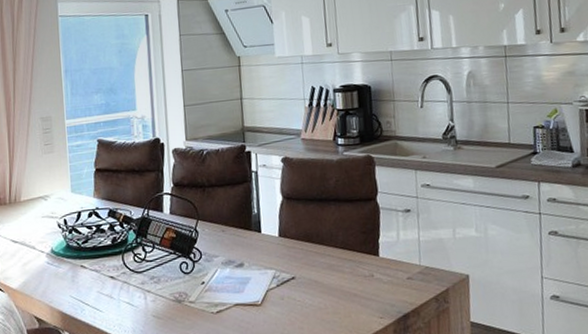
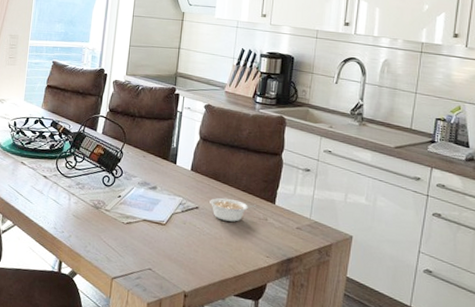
legume: none [306,260,359,287] -> present [210,198,257,222]

